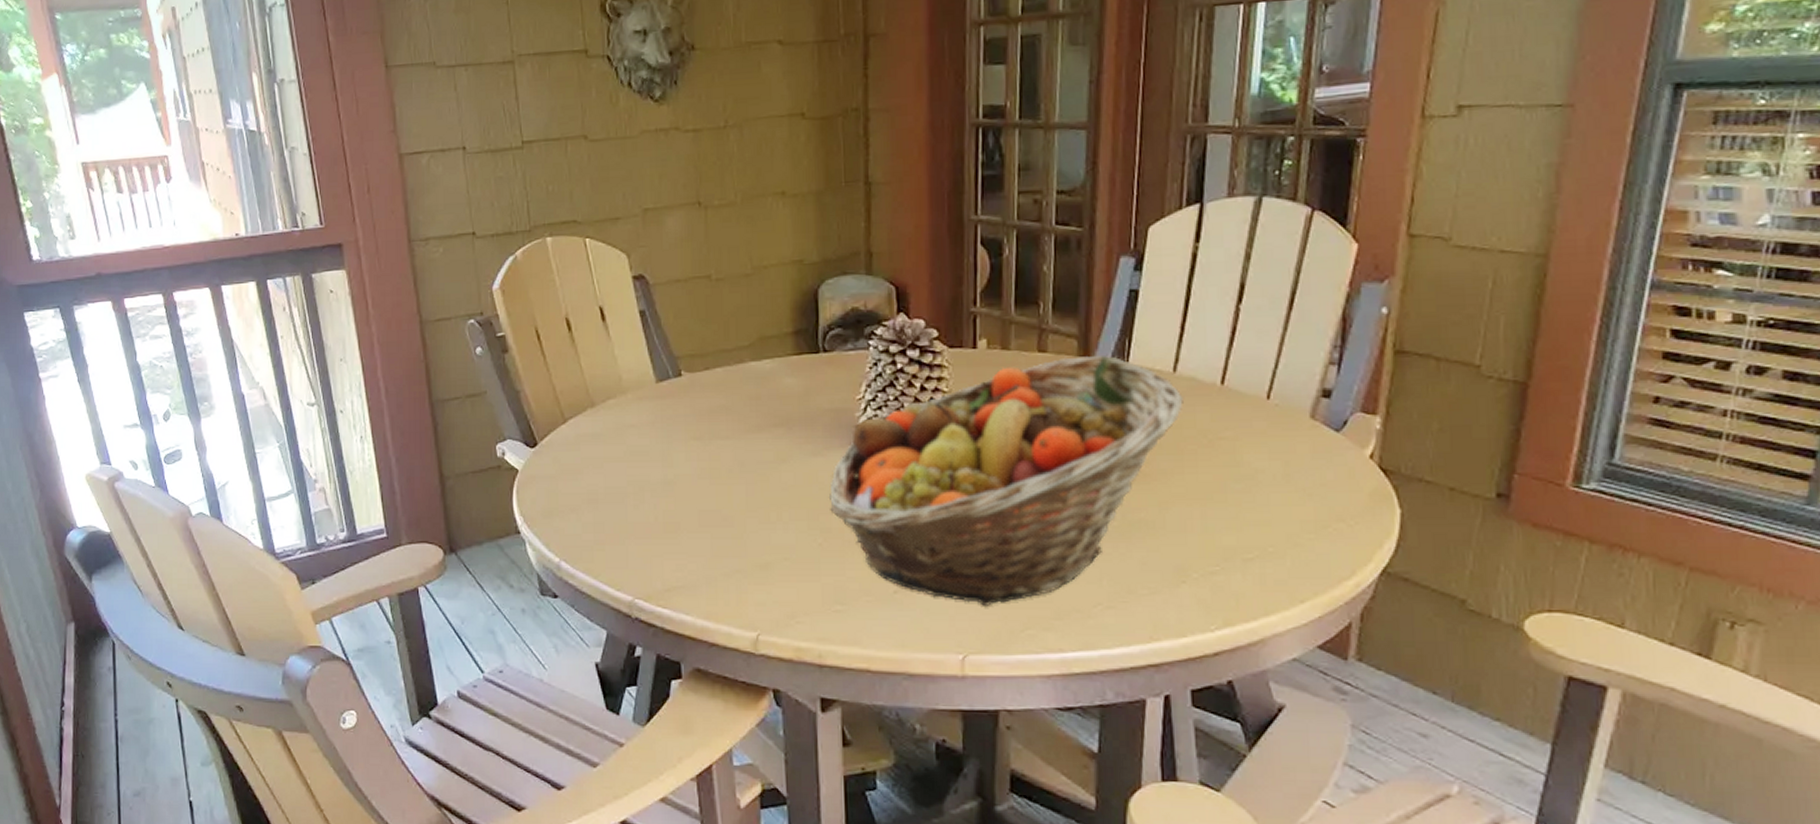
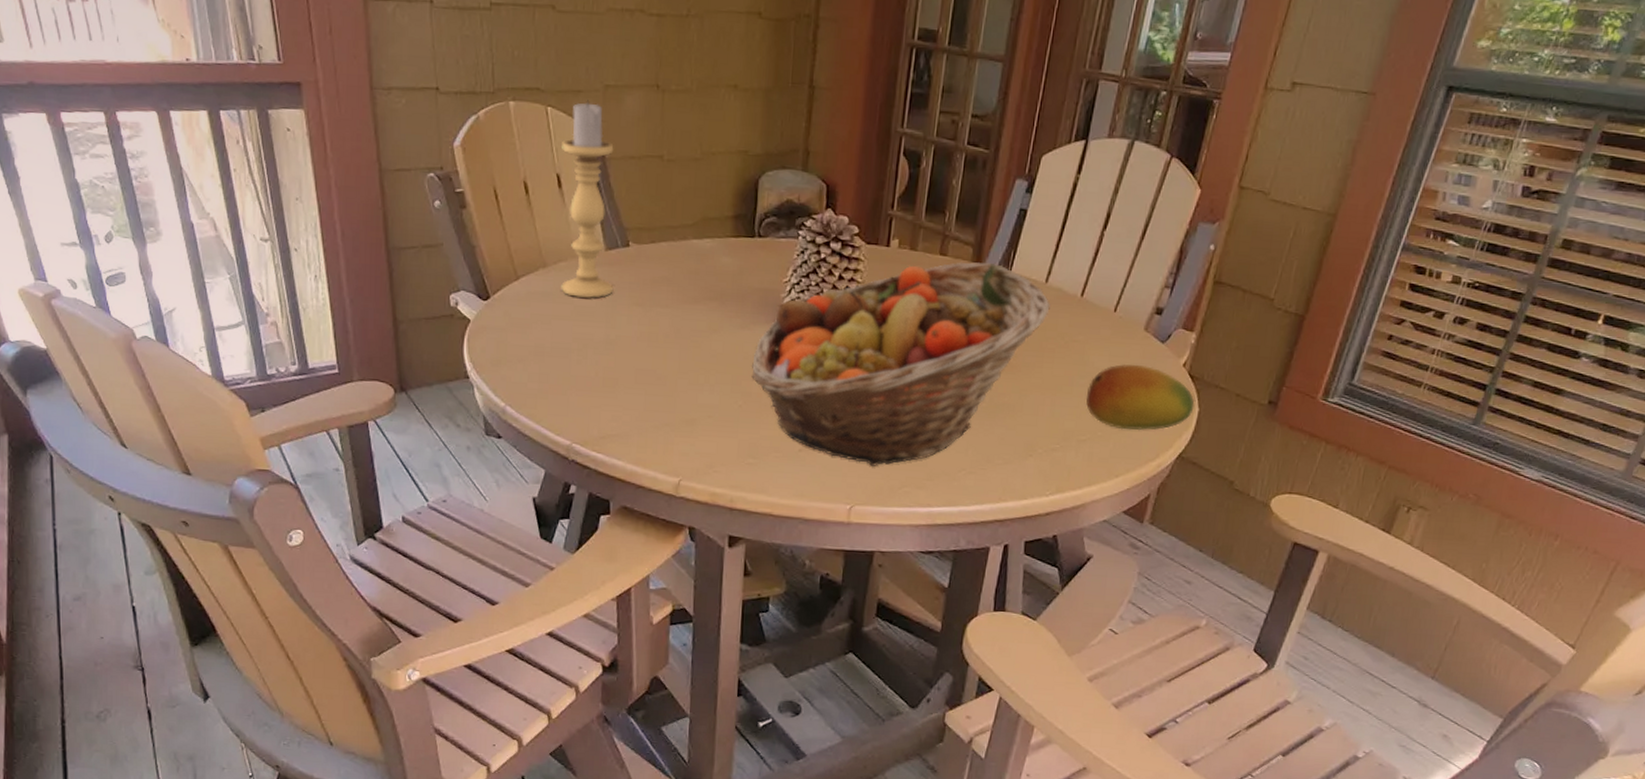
candle holder: none [603,226,668,436] -> present [561,100,614,298]
fruit: none [1247,460,1394,543] -> present [1086,364,1195,431]

